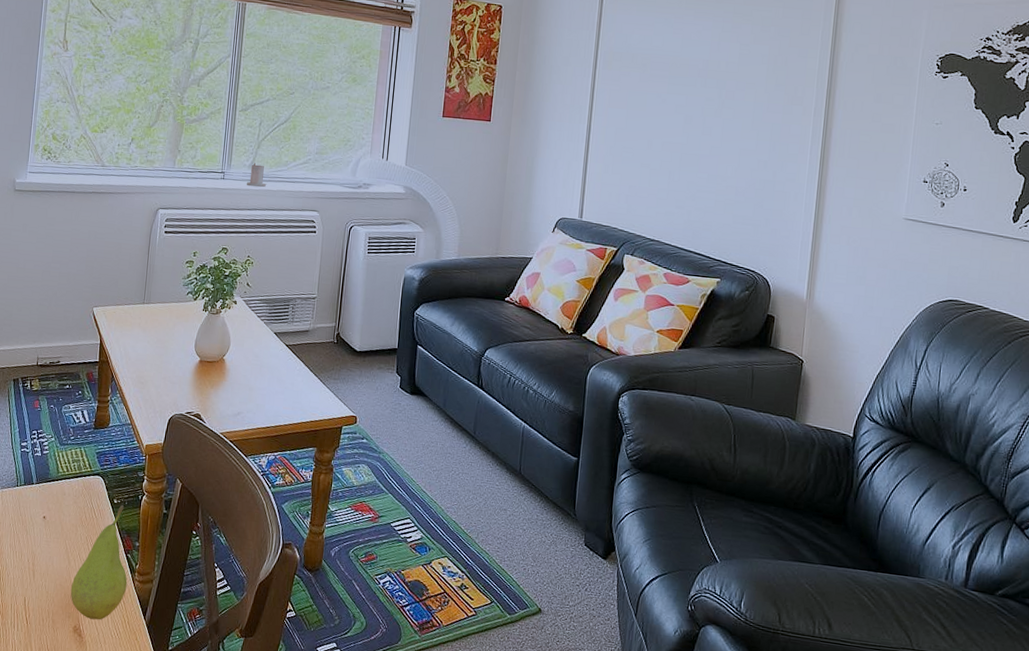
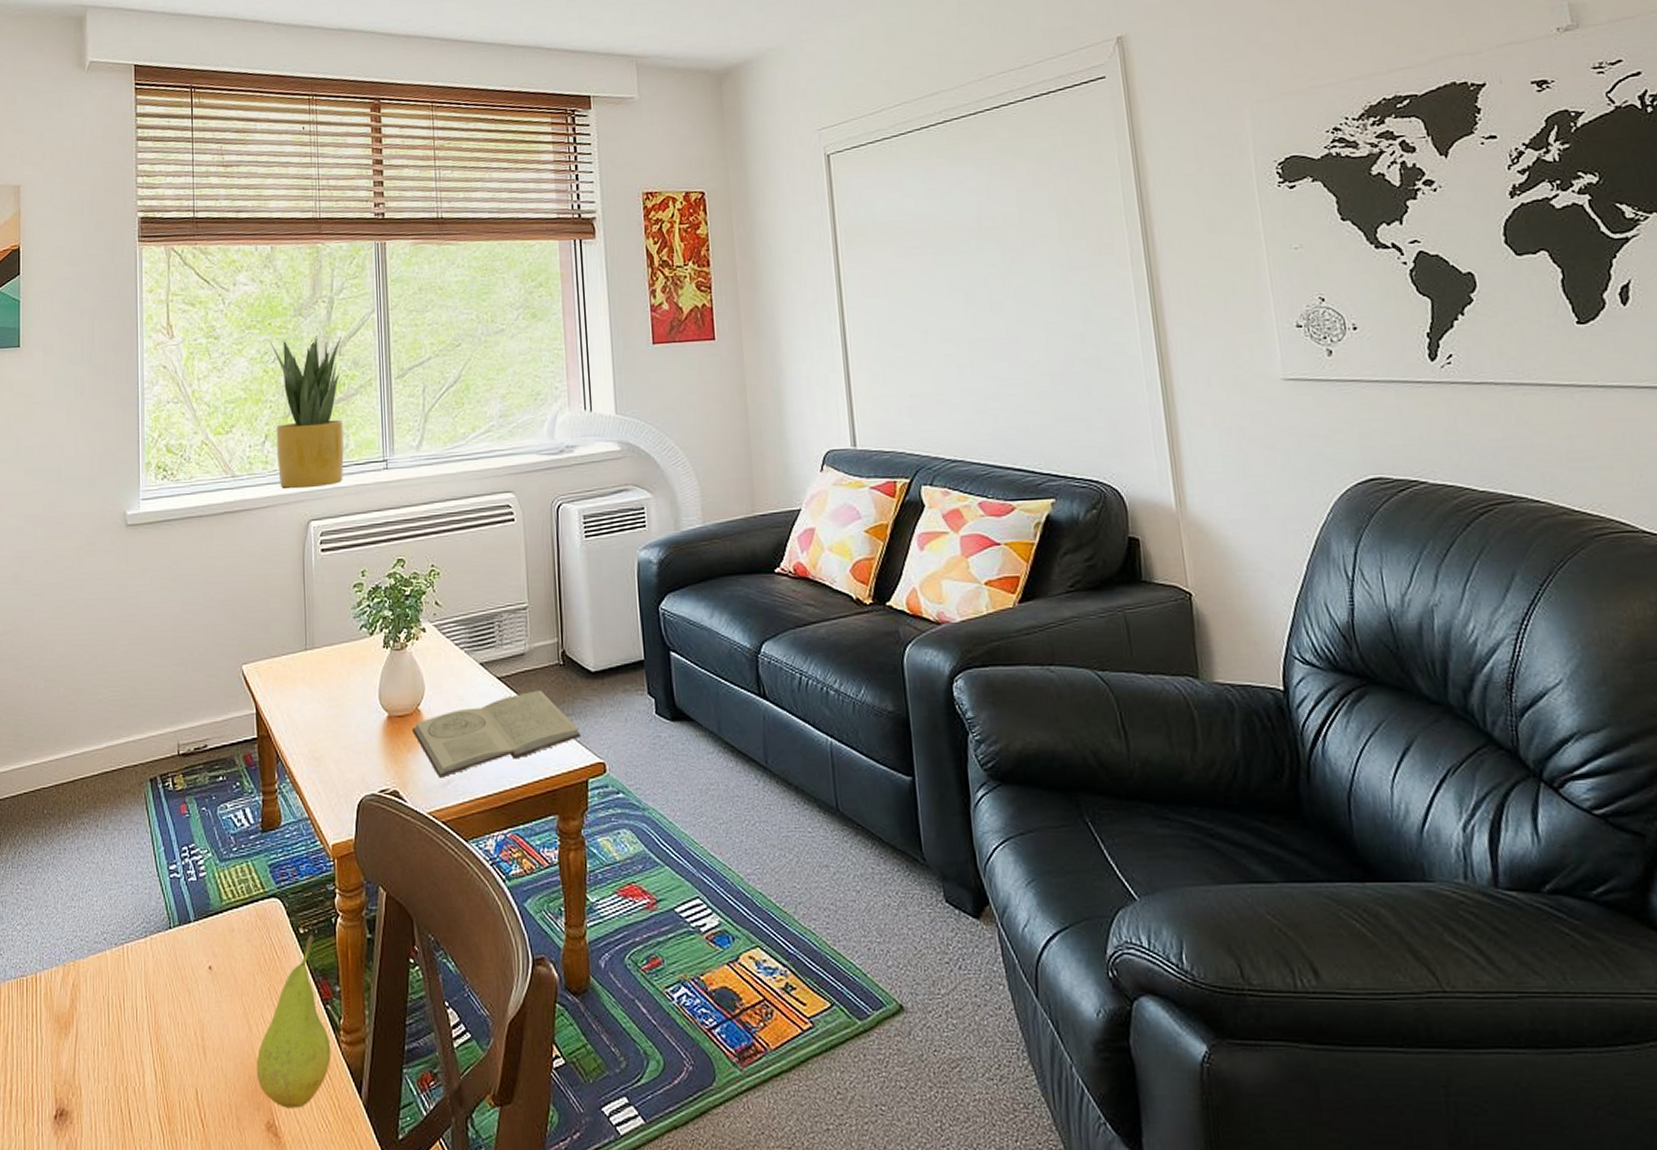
planter: none [138,65,201,185] -> present [269,335,344,489]
book: none [217,358,342,410] -> present [413,690,581,778]
candle: present [247,162,266,188] -> none [417,441,442,474]

